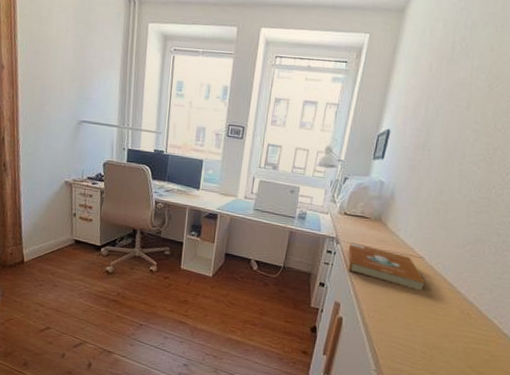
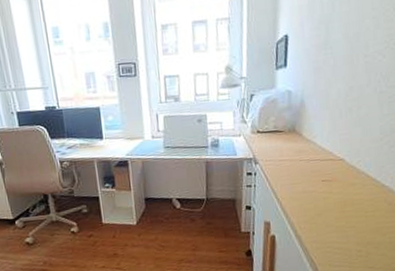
book: present [348,242,426,291] -> none [267,159,350,193]

